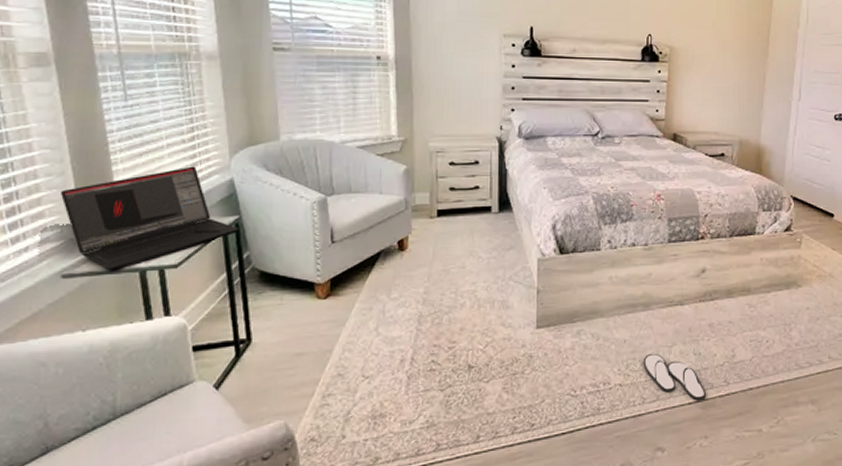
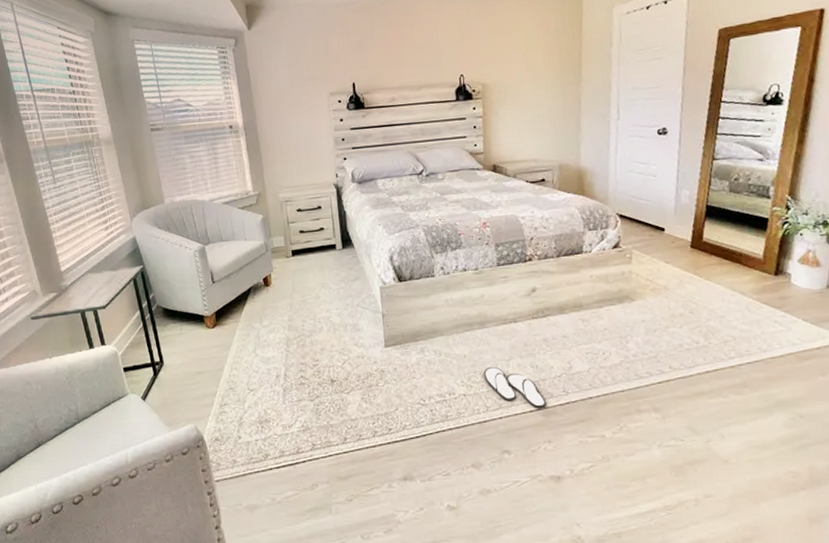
laptop: present [60,166,239,271] -> none [22,229,144,313]

